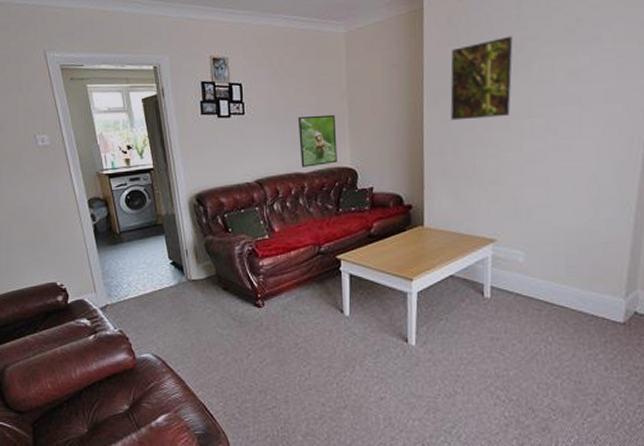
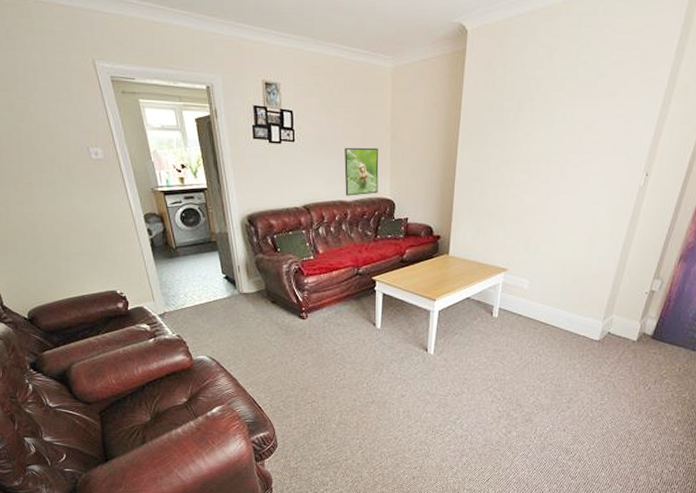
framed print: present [450,35,513,121] -> none [481,84,542,161]

